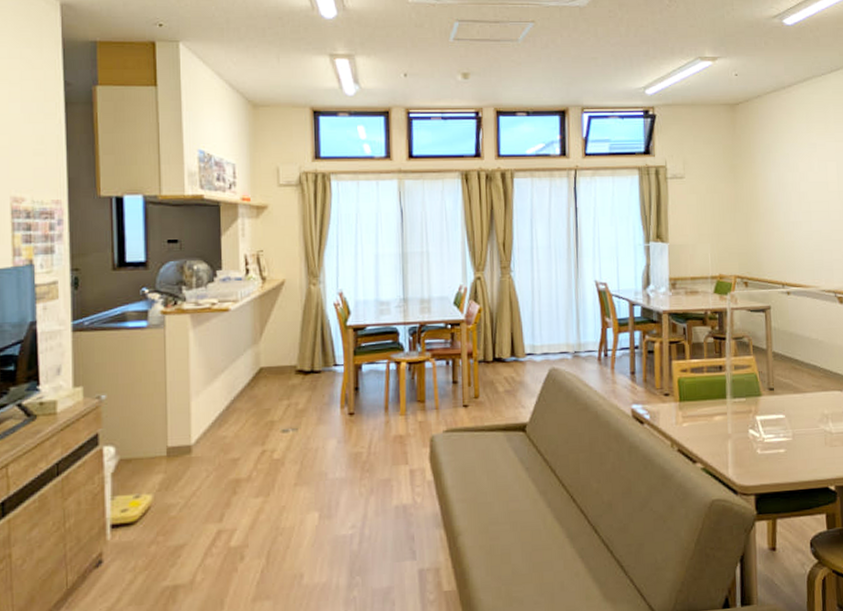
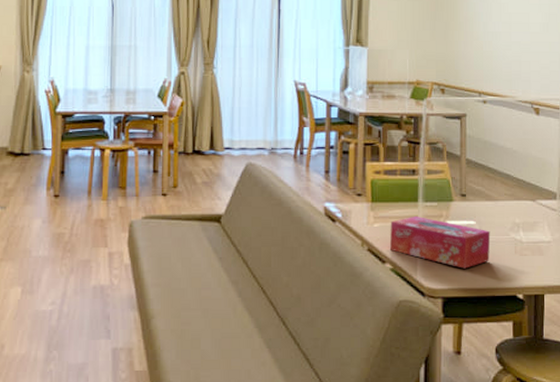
tissue box: none [699,413,800,464] -> present [390,217,491,269]

